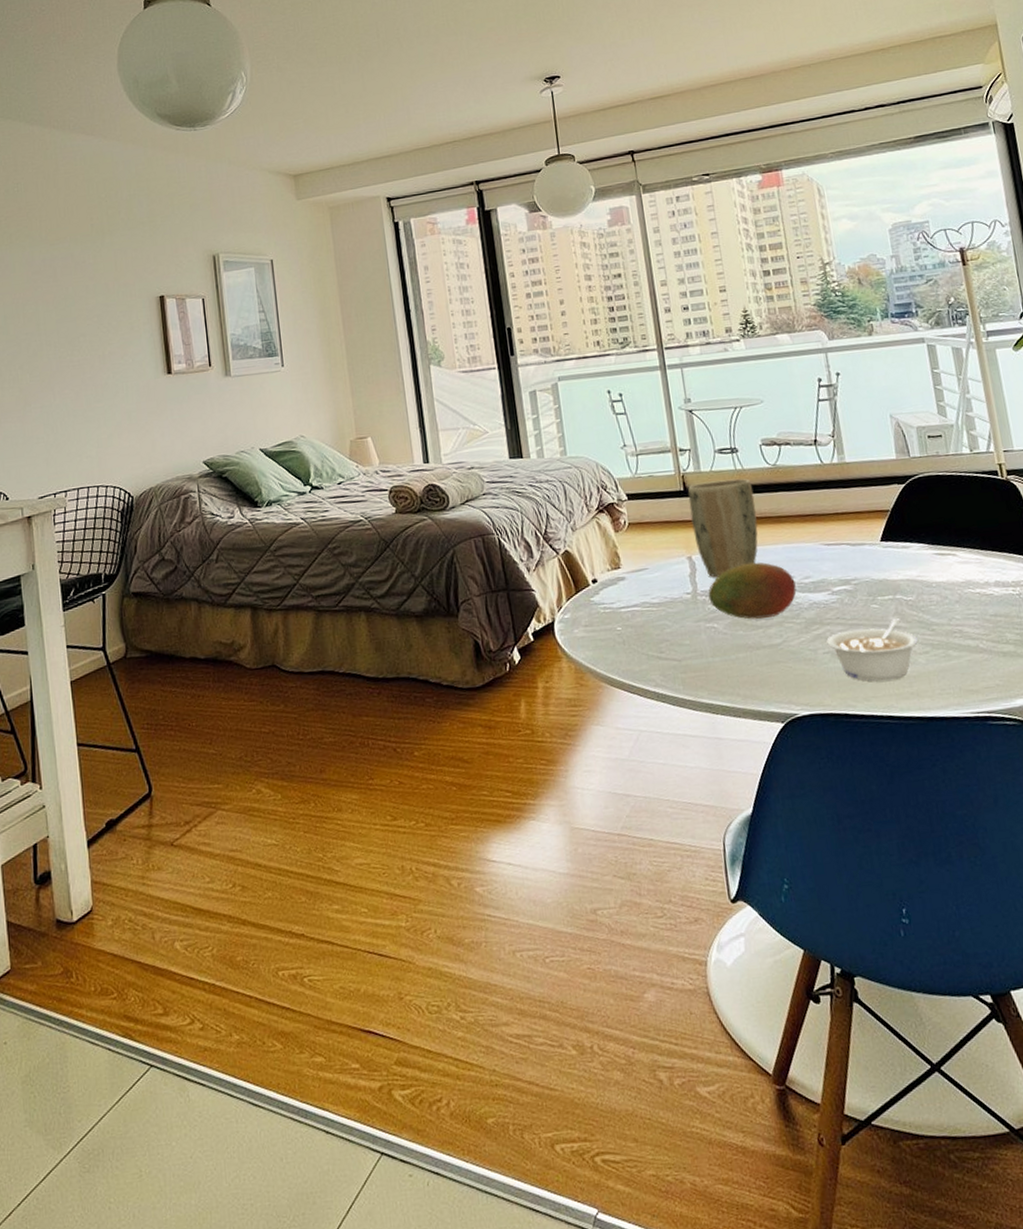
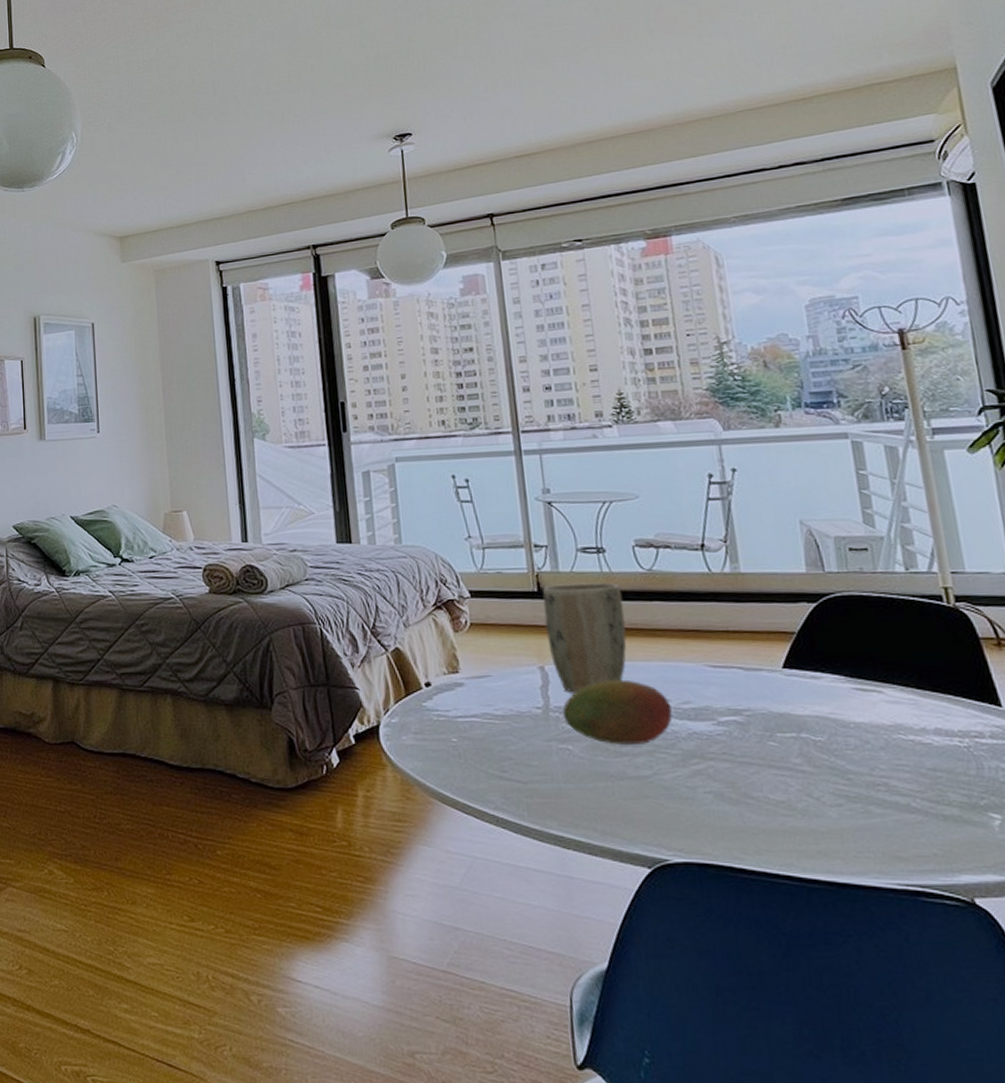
legume: present [826,618,918,681] -> none [709,761,828,833]

